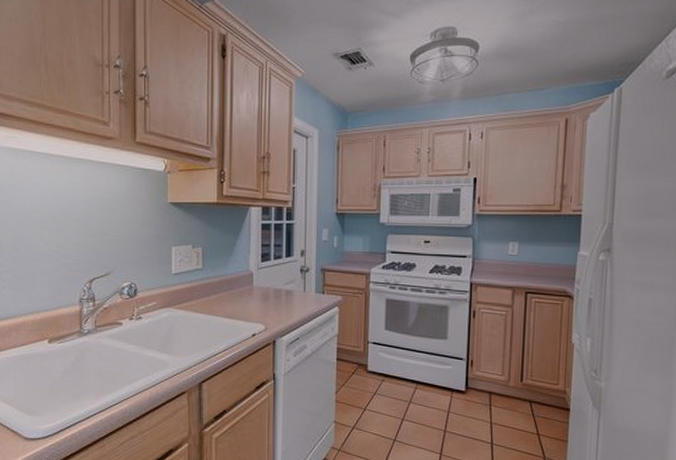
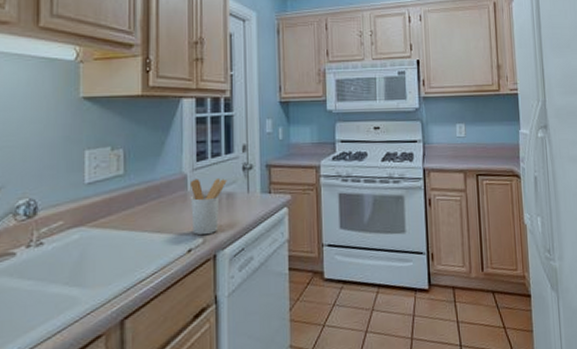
utensil holder: none [255,276,286,324] -> present [189,177,227,236]

